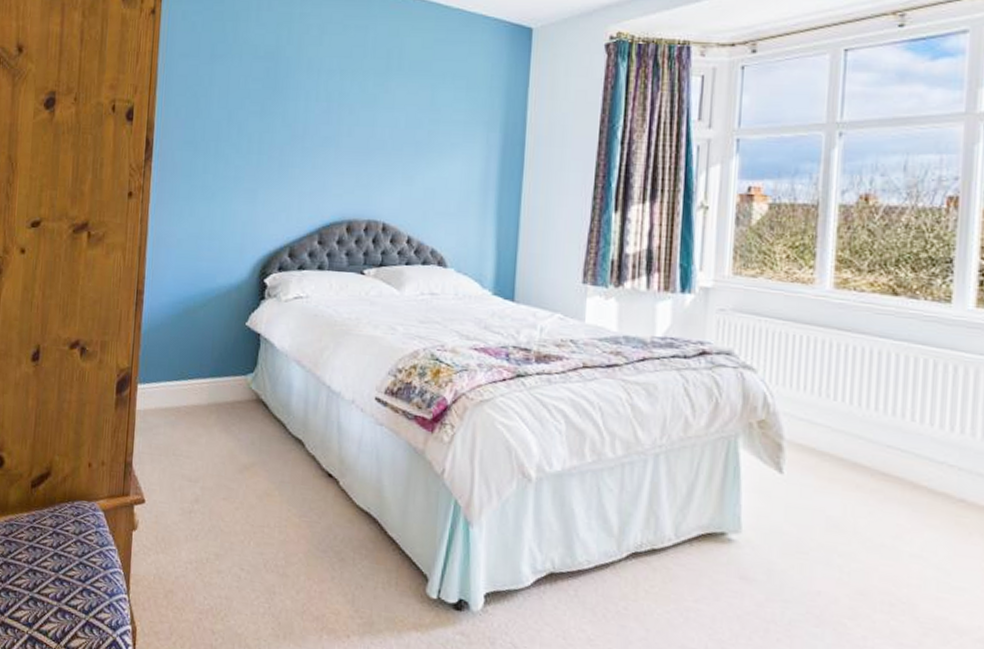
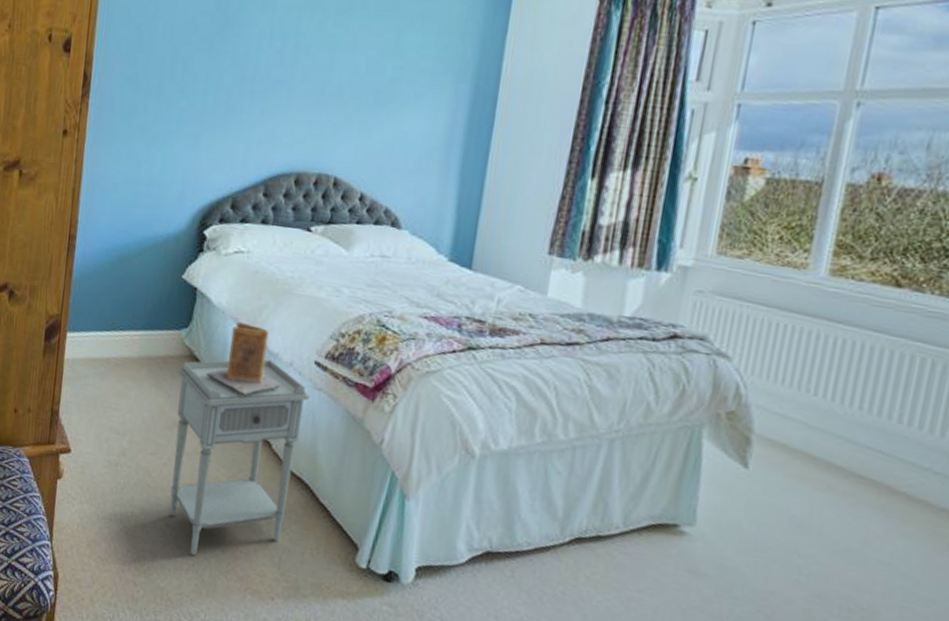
nightstand: none [243,398,373,599] -> present [169,359,310,556]
book: none [272,363,343,434] -> present [205,321,280,395]

